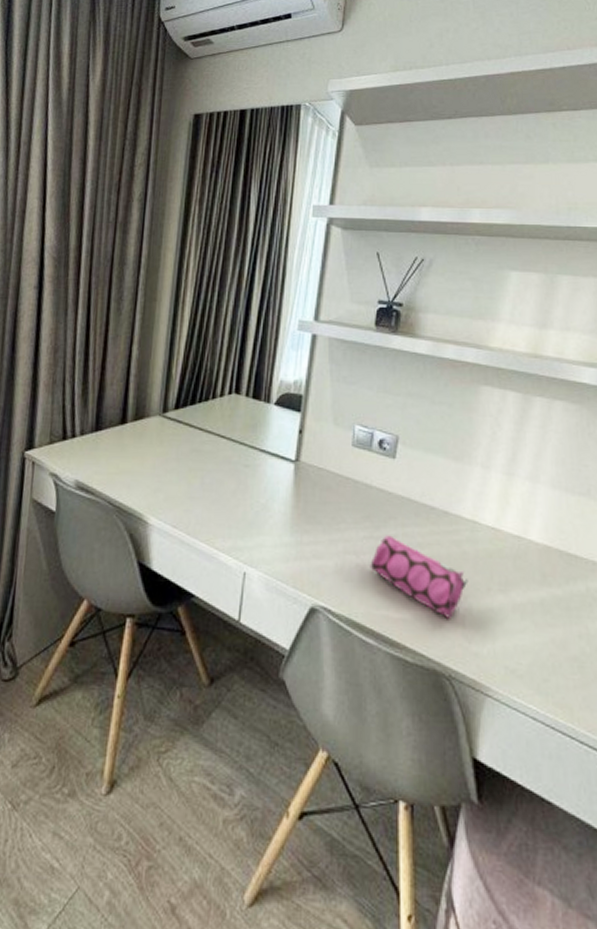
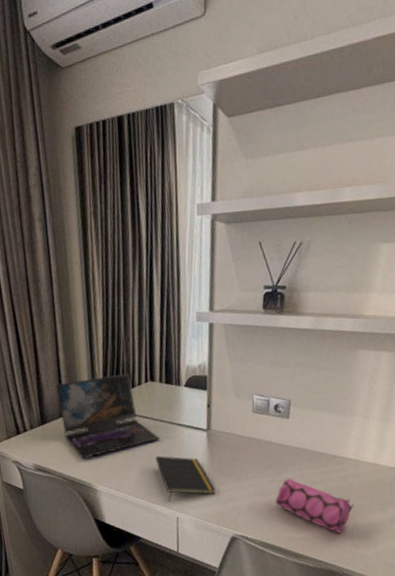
laptop: none [119,380,236,481] -> present [56,373,159,459]
notepad: none [227,487,297,551] -> present [155,455,216,502]

